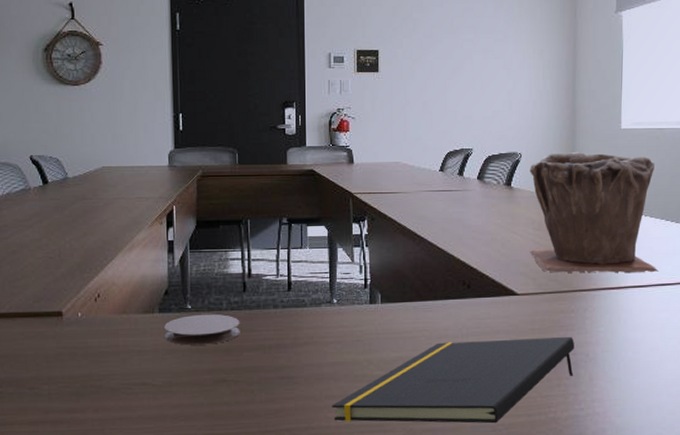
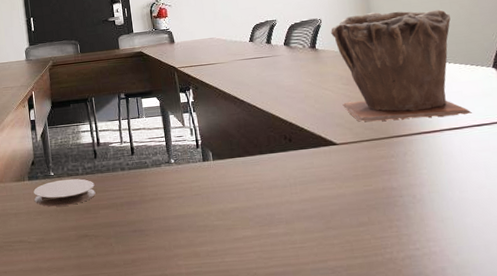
notepad: present [332,336,575,424] -> none [180,179,404,268]

